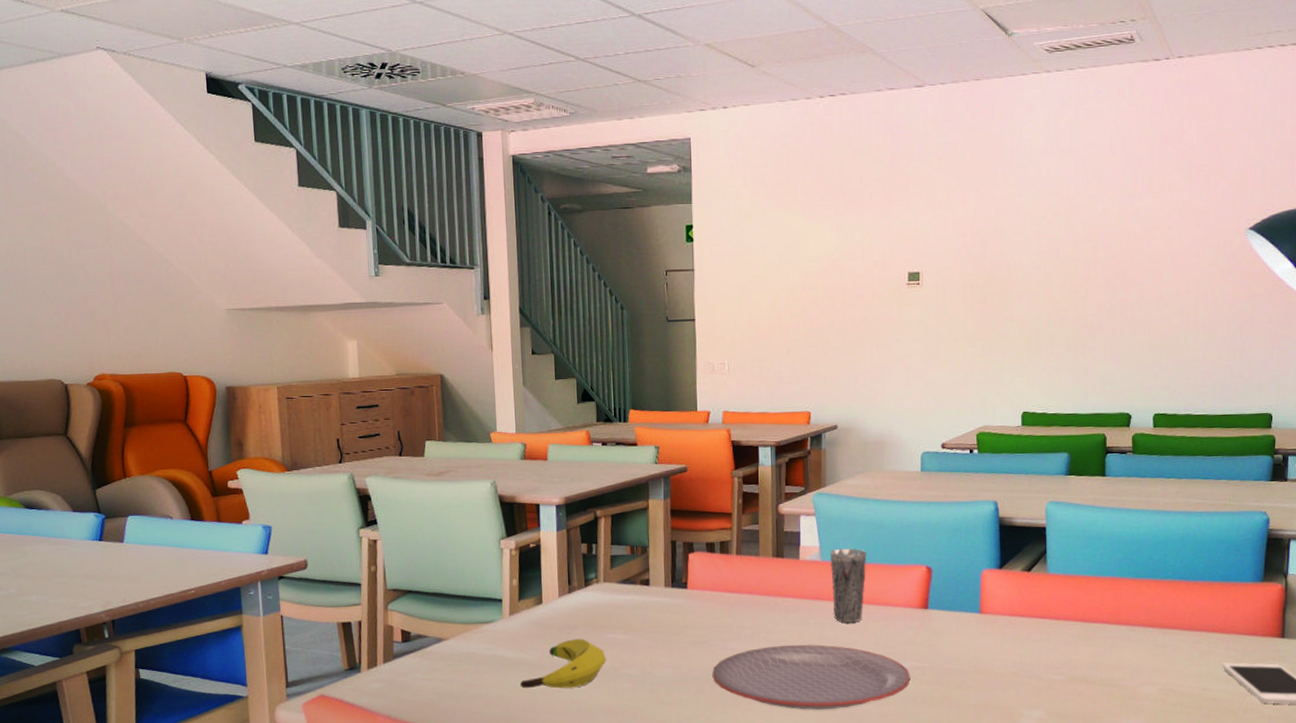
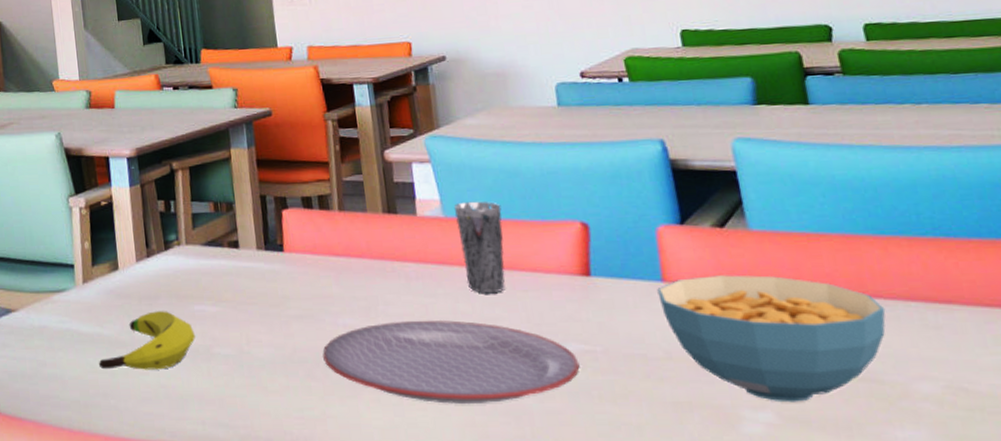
cereal bowl: none [975,608,1132,703] -> present [657,275,886,403]

